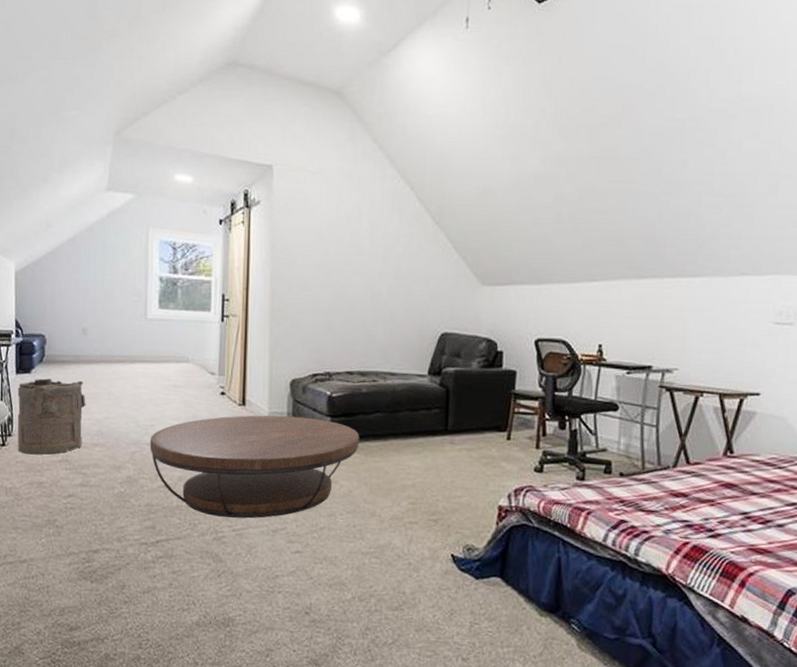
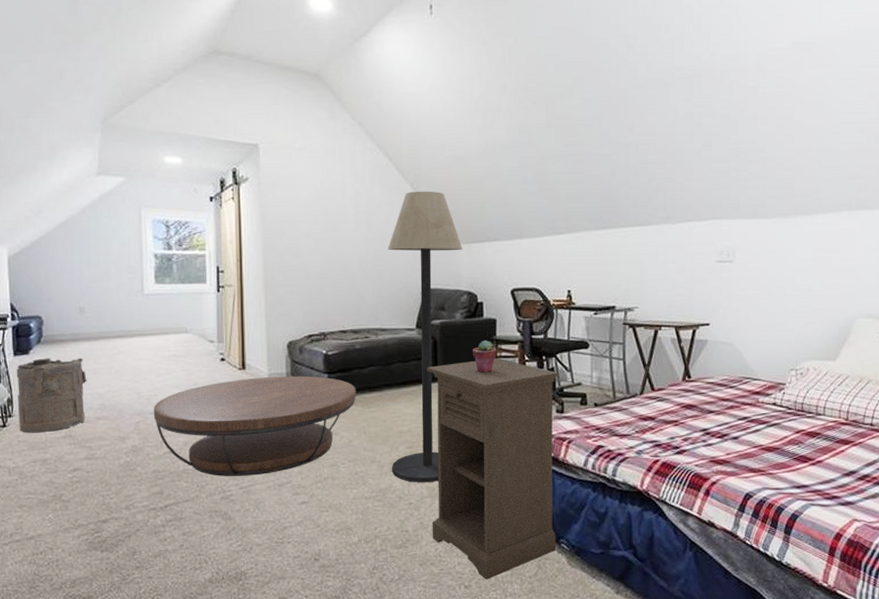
floor lamp: none [392,224,485,543] -> present [388,191,463,483]
nightstand: none [430,413,582,654] -> present [426,358,559,579]
potted succulent: none [488,393,515,429] -> present [473,340,497,373]

